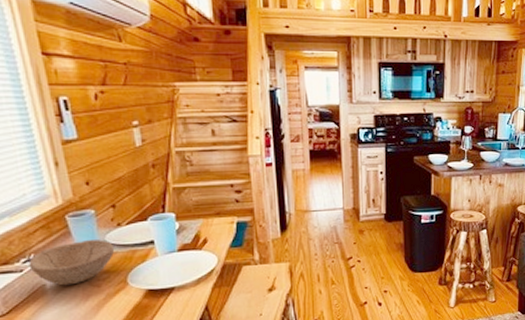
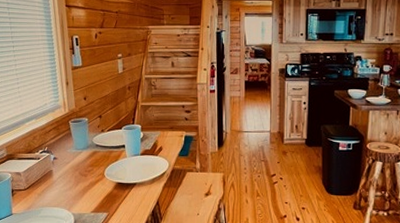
bowl: present [28,239,115,286] -> none [44,140,98,173]

